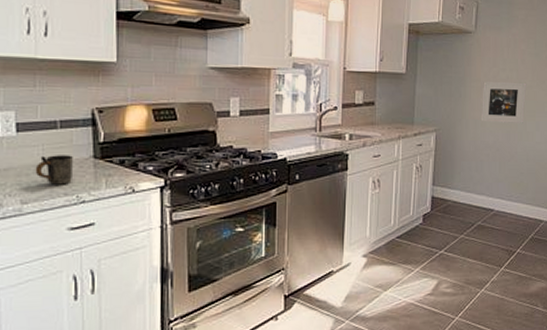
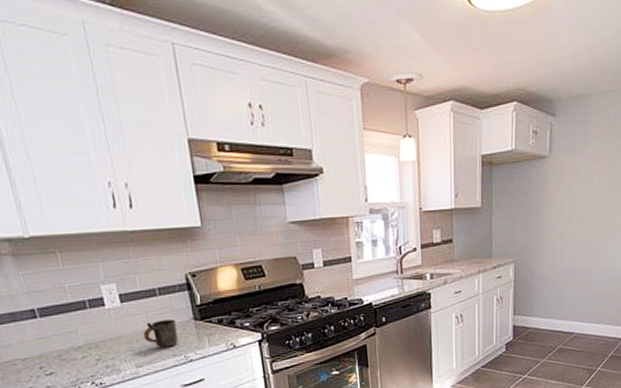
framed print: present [480,82,526,123] -> none [558,203,603,248]

